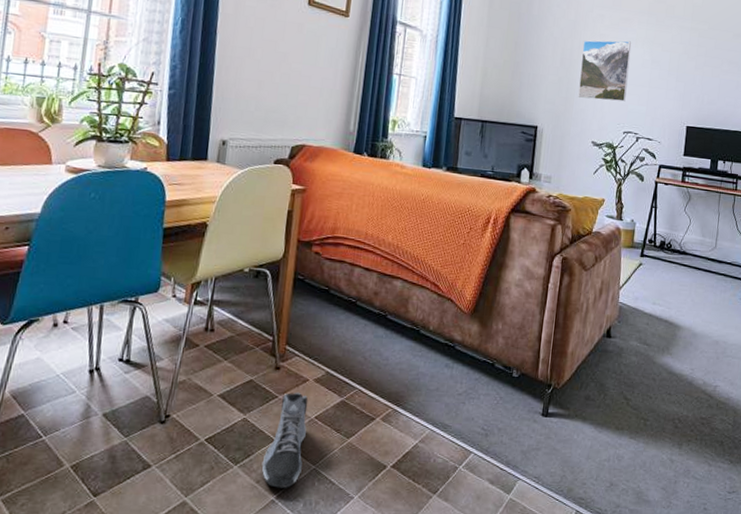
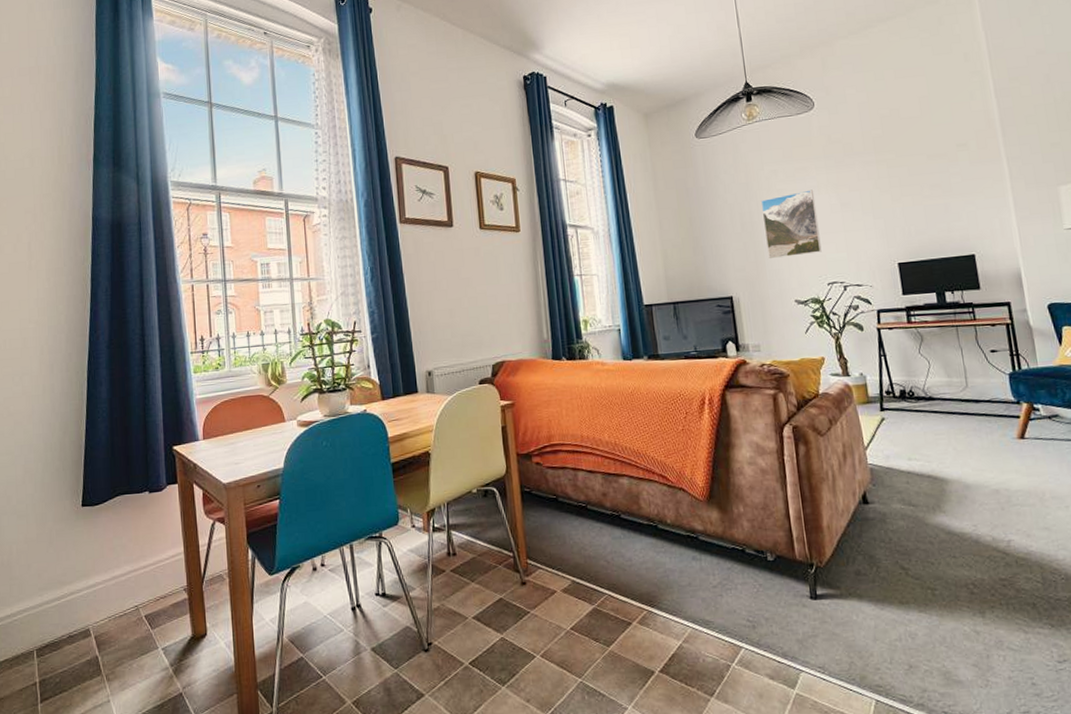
sneaker: present [261,392,309,488] -> none [528,604,569,705]

